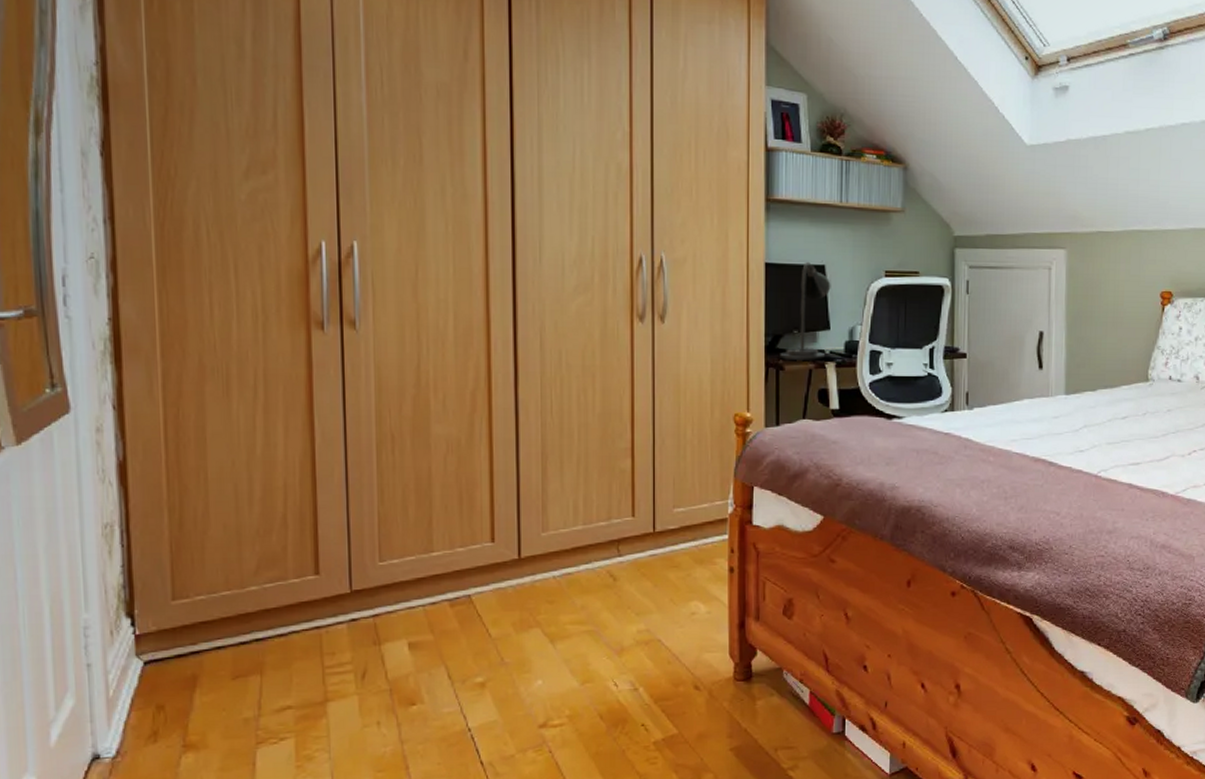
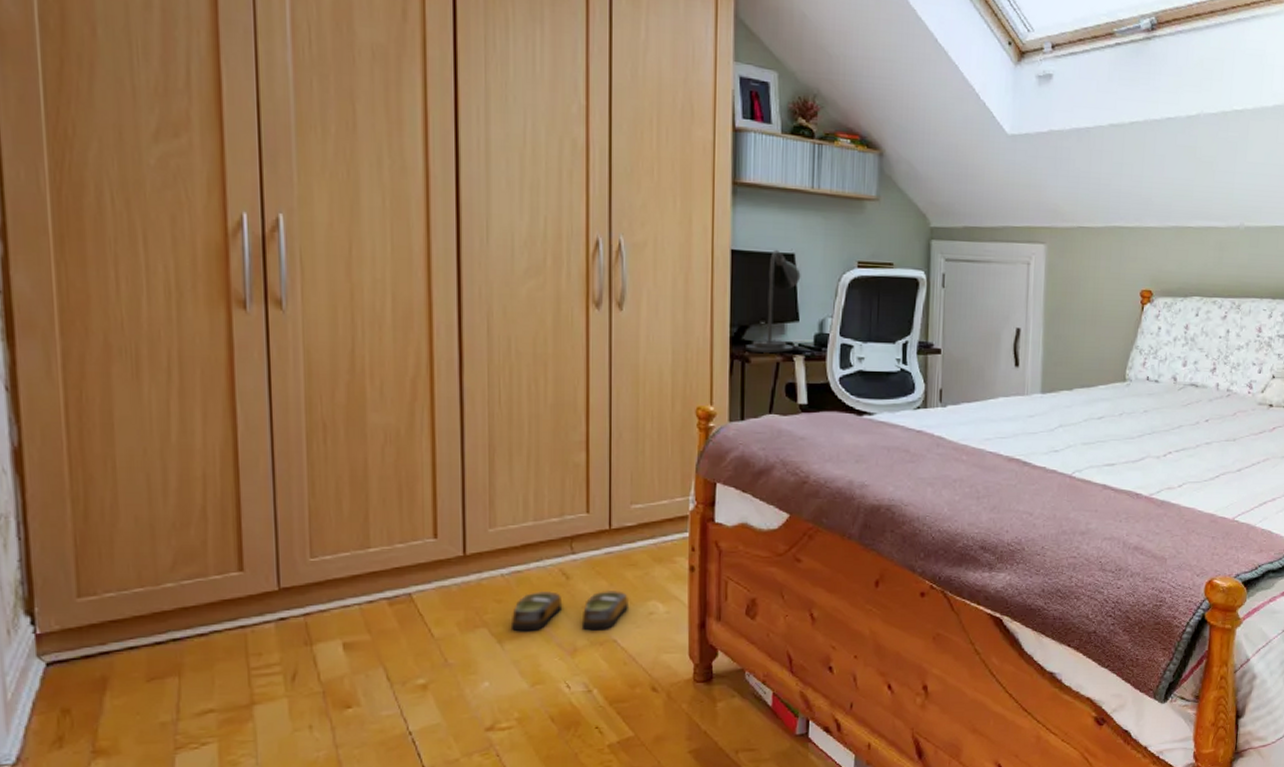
slippers: none [563,590,672,632] -> present [512,589,628,632]

